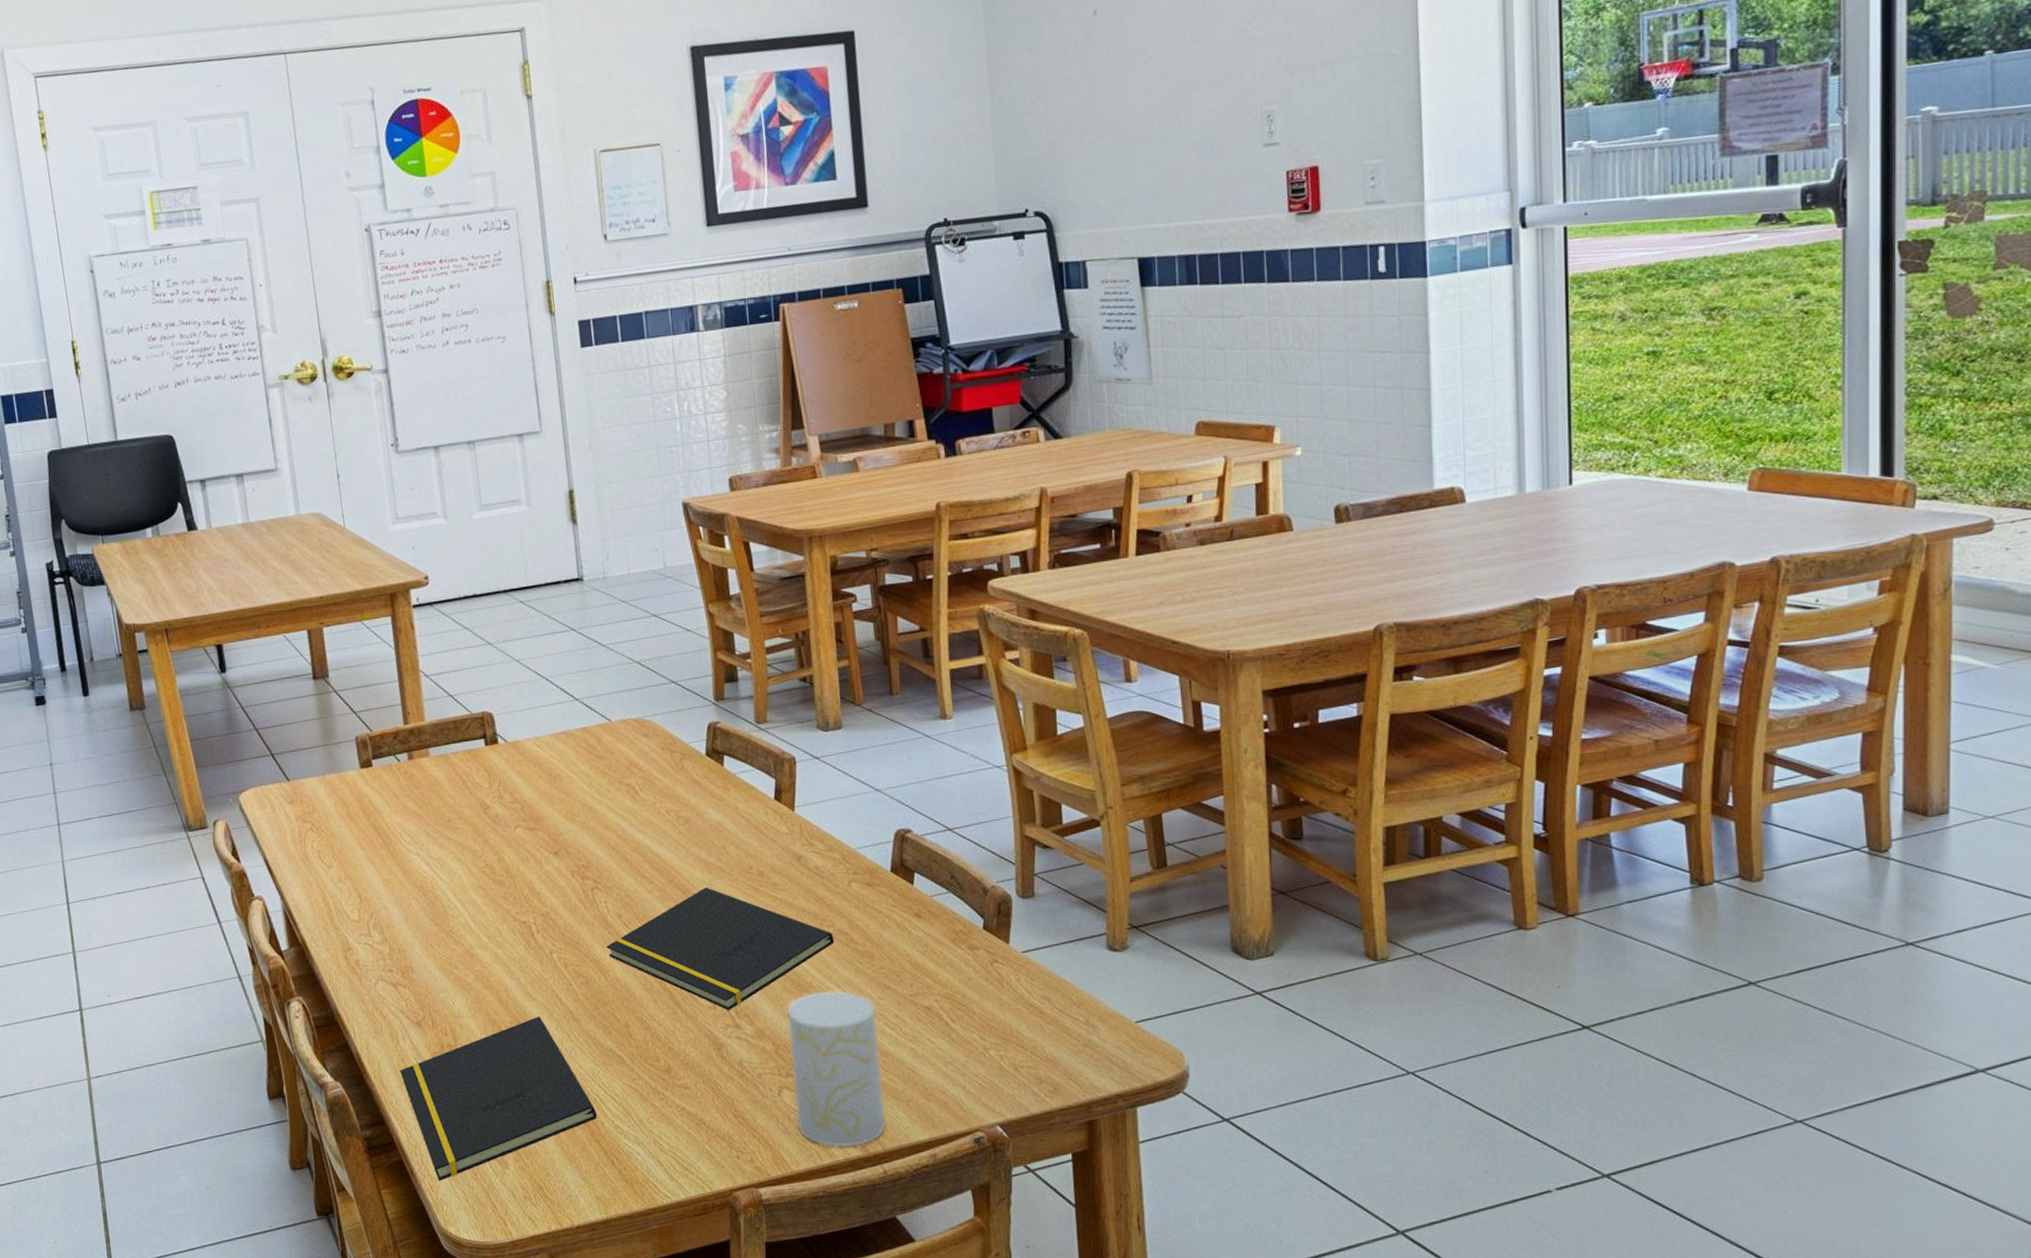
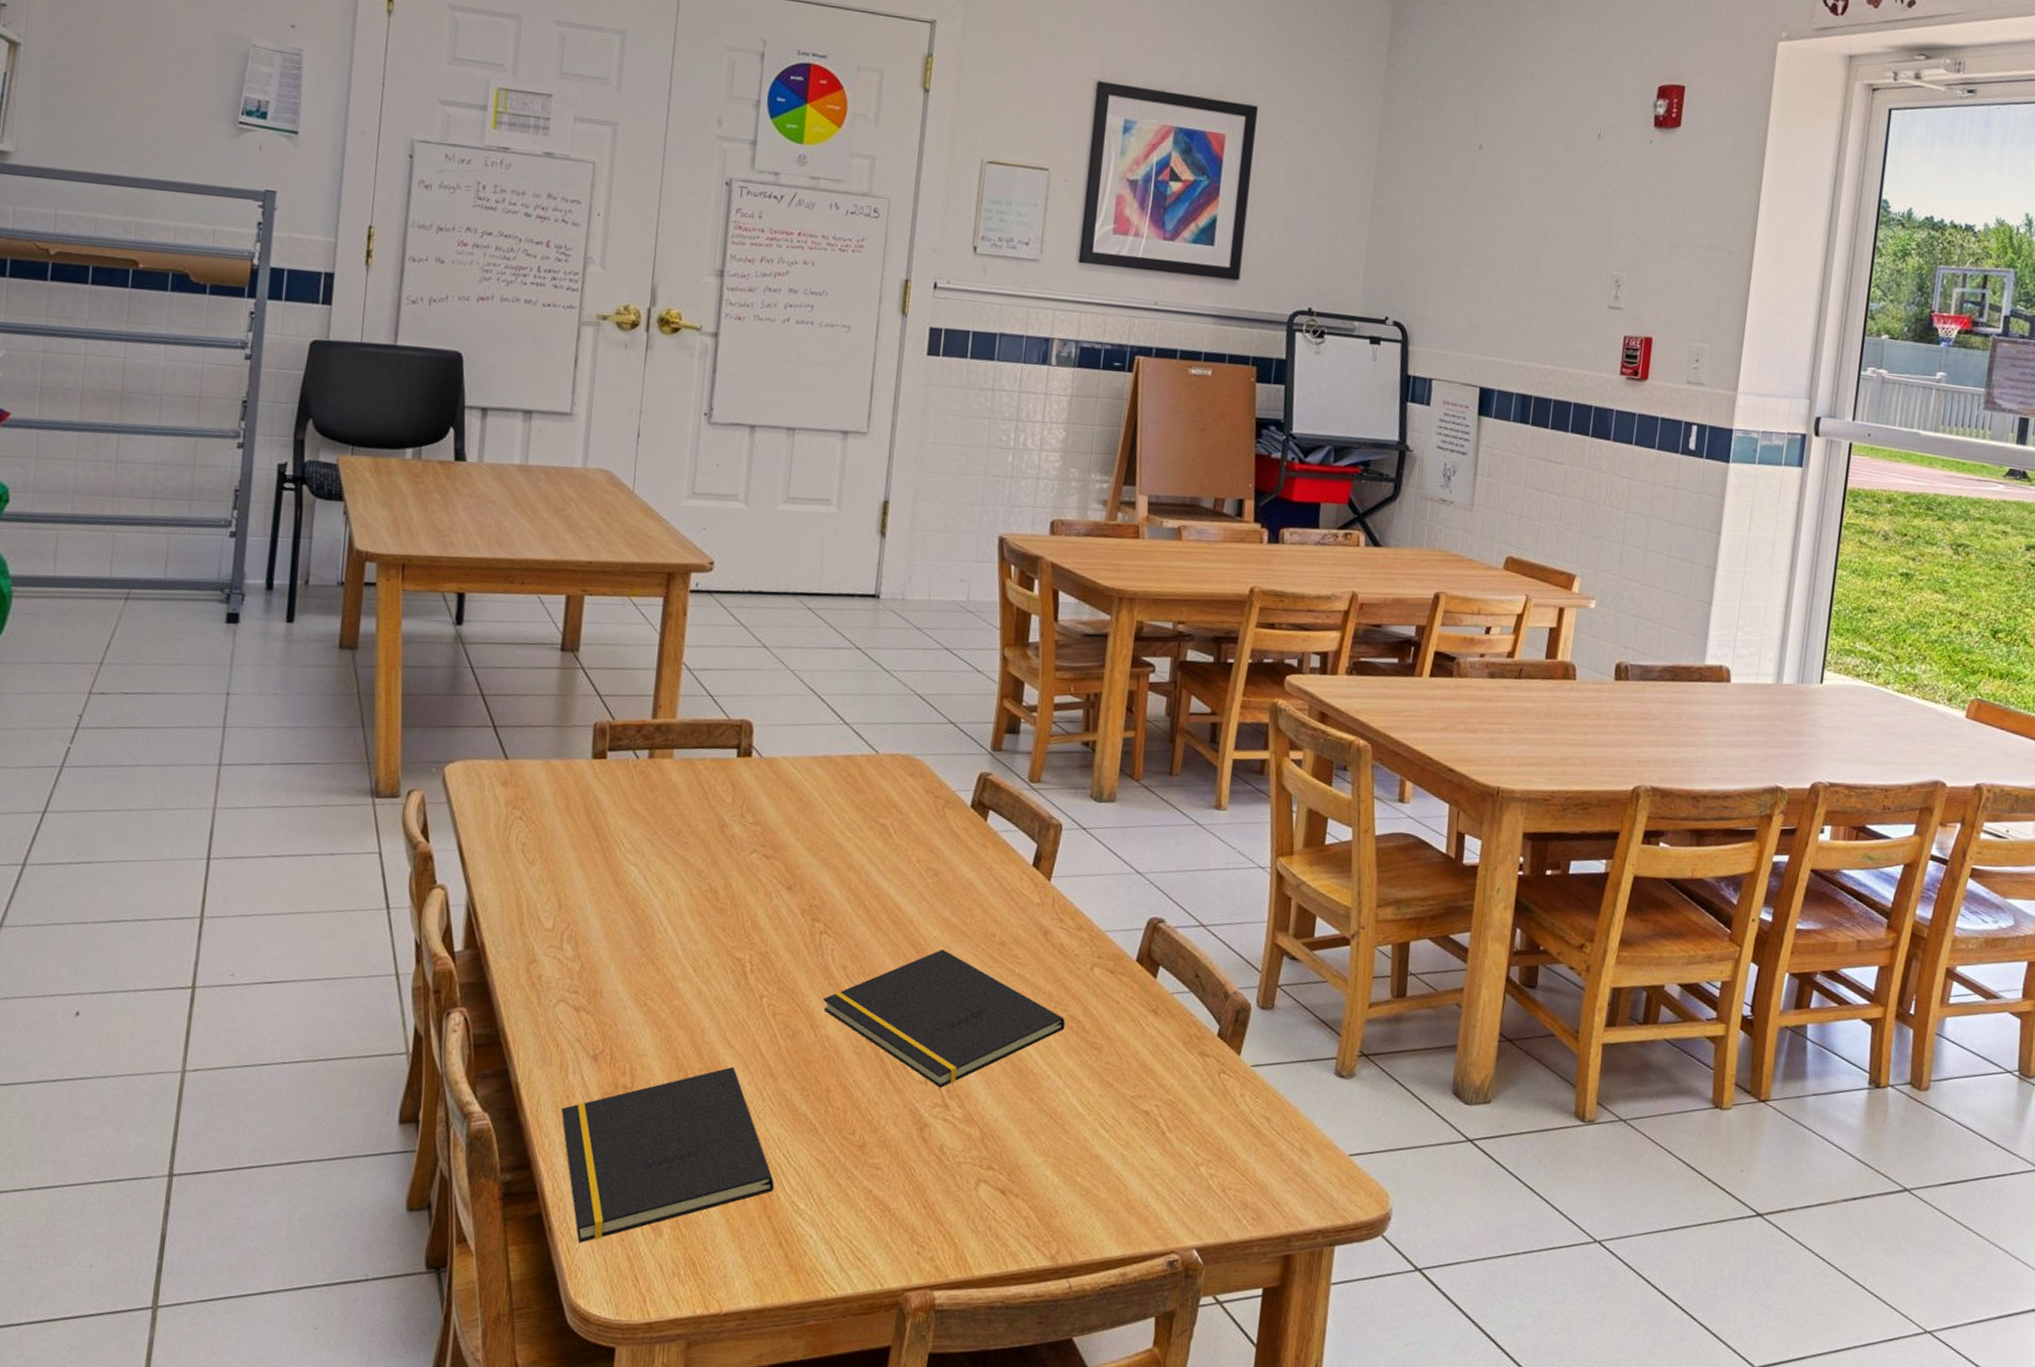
cup: present [787,991,886,1147] -> none [988,1079,1093,1256]

